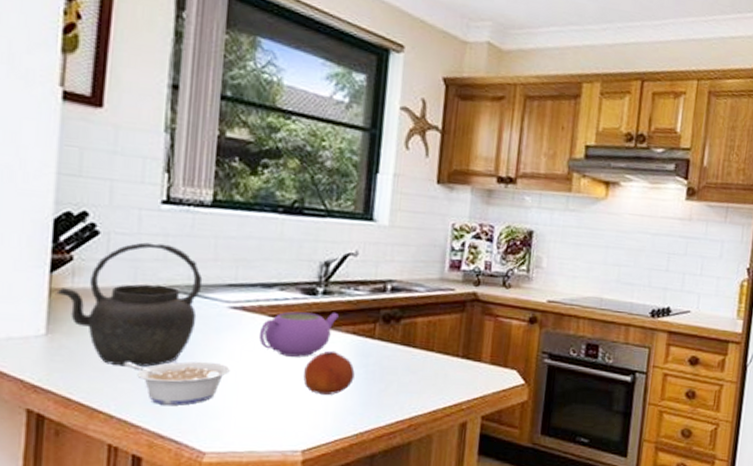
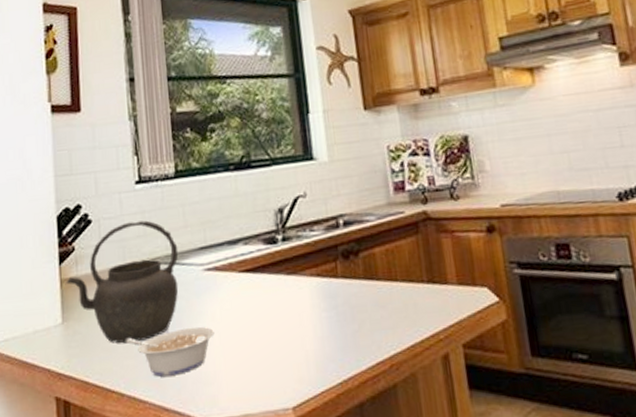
teapot: present [258,312,339,357] -> none [233,257,301,310]
fruit: present [303,350,355,396] -> none [279,296,327,345]

